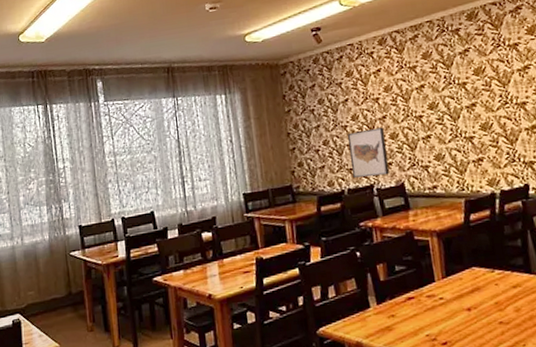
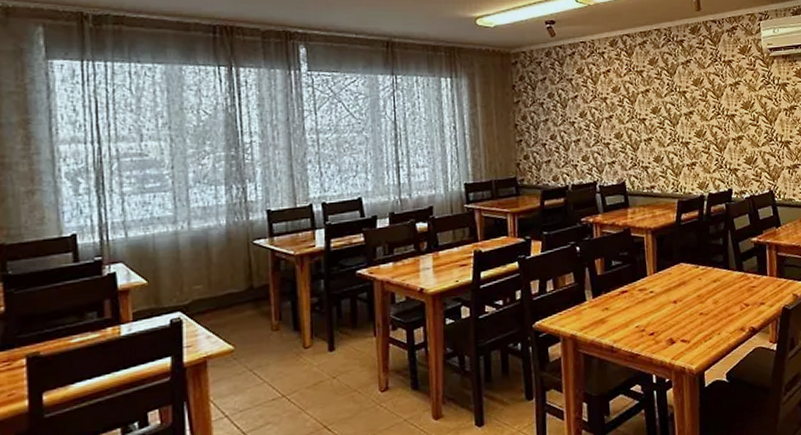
wall art: present [348,127,390,179] -> none [575,126,612,175]

